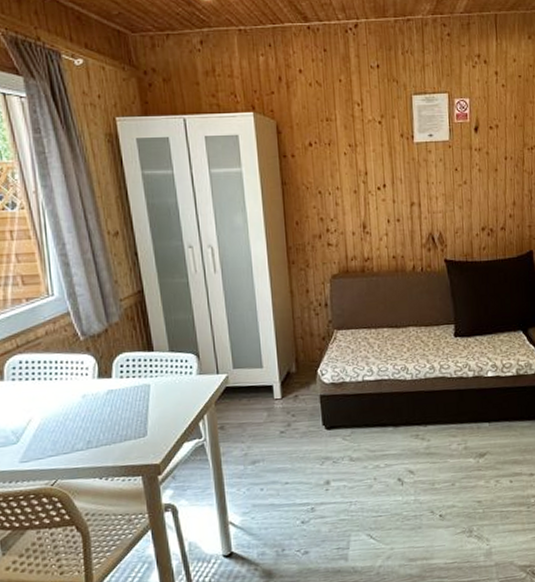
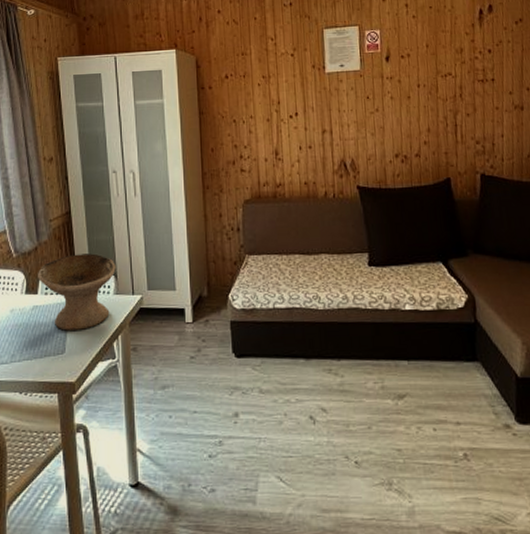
bowl: none [110,333,198,414] -> present [38,253,116,331]

